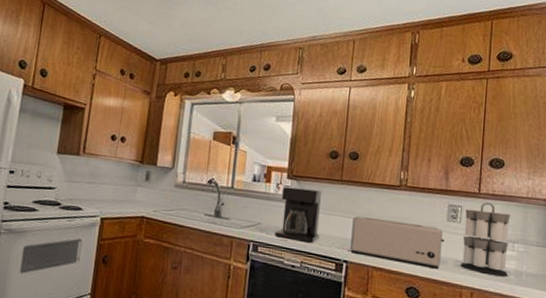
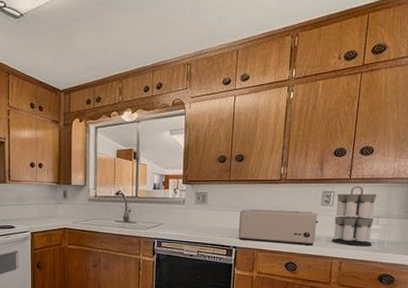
coffee maker: present [274,187,322,244] -> none [175,191,213,236]

